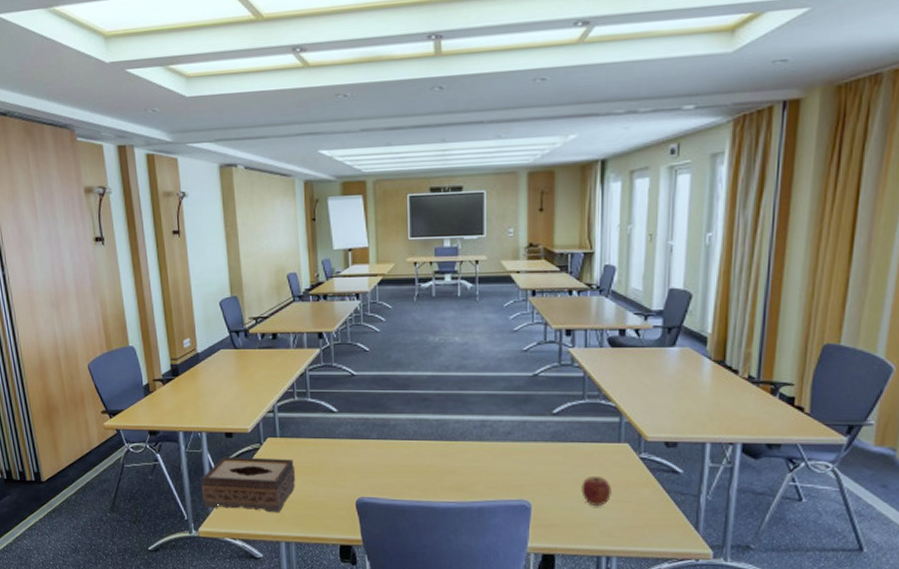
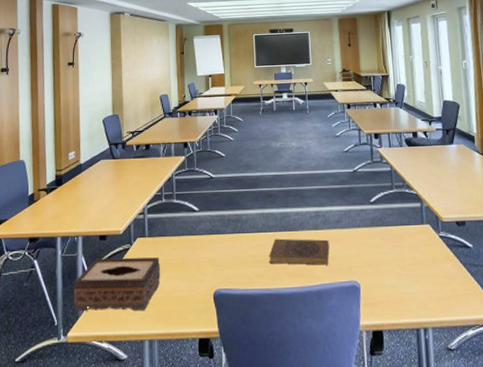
book: none [422,448,496,481] -> present [269,238,330,265]
apple: present [581,475,612,507] -> none [398,254,422,283]

